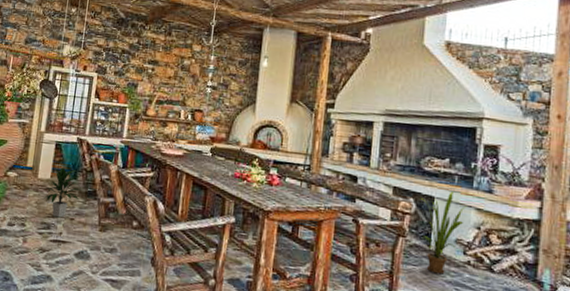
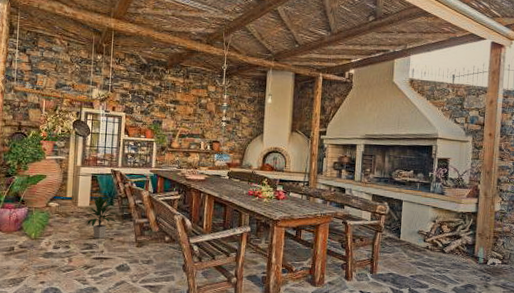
house plant: present [420,191,467,275] -> none [392,195,426,258]

